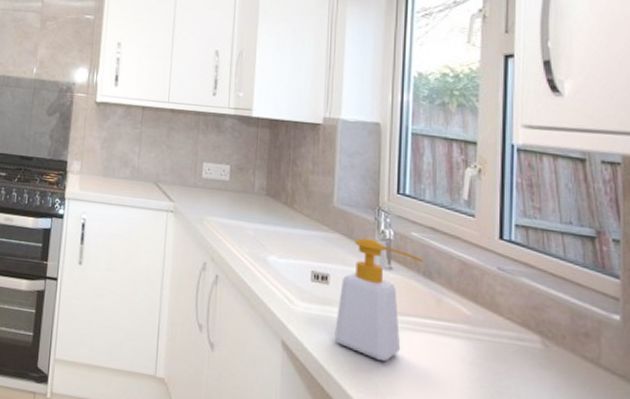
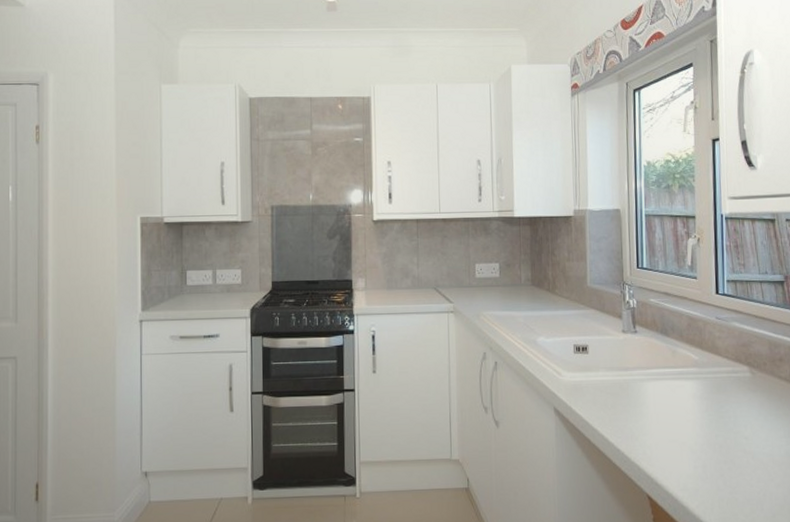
soap bottle: present [334,237,424,361] -> none [595,309,661,409]

